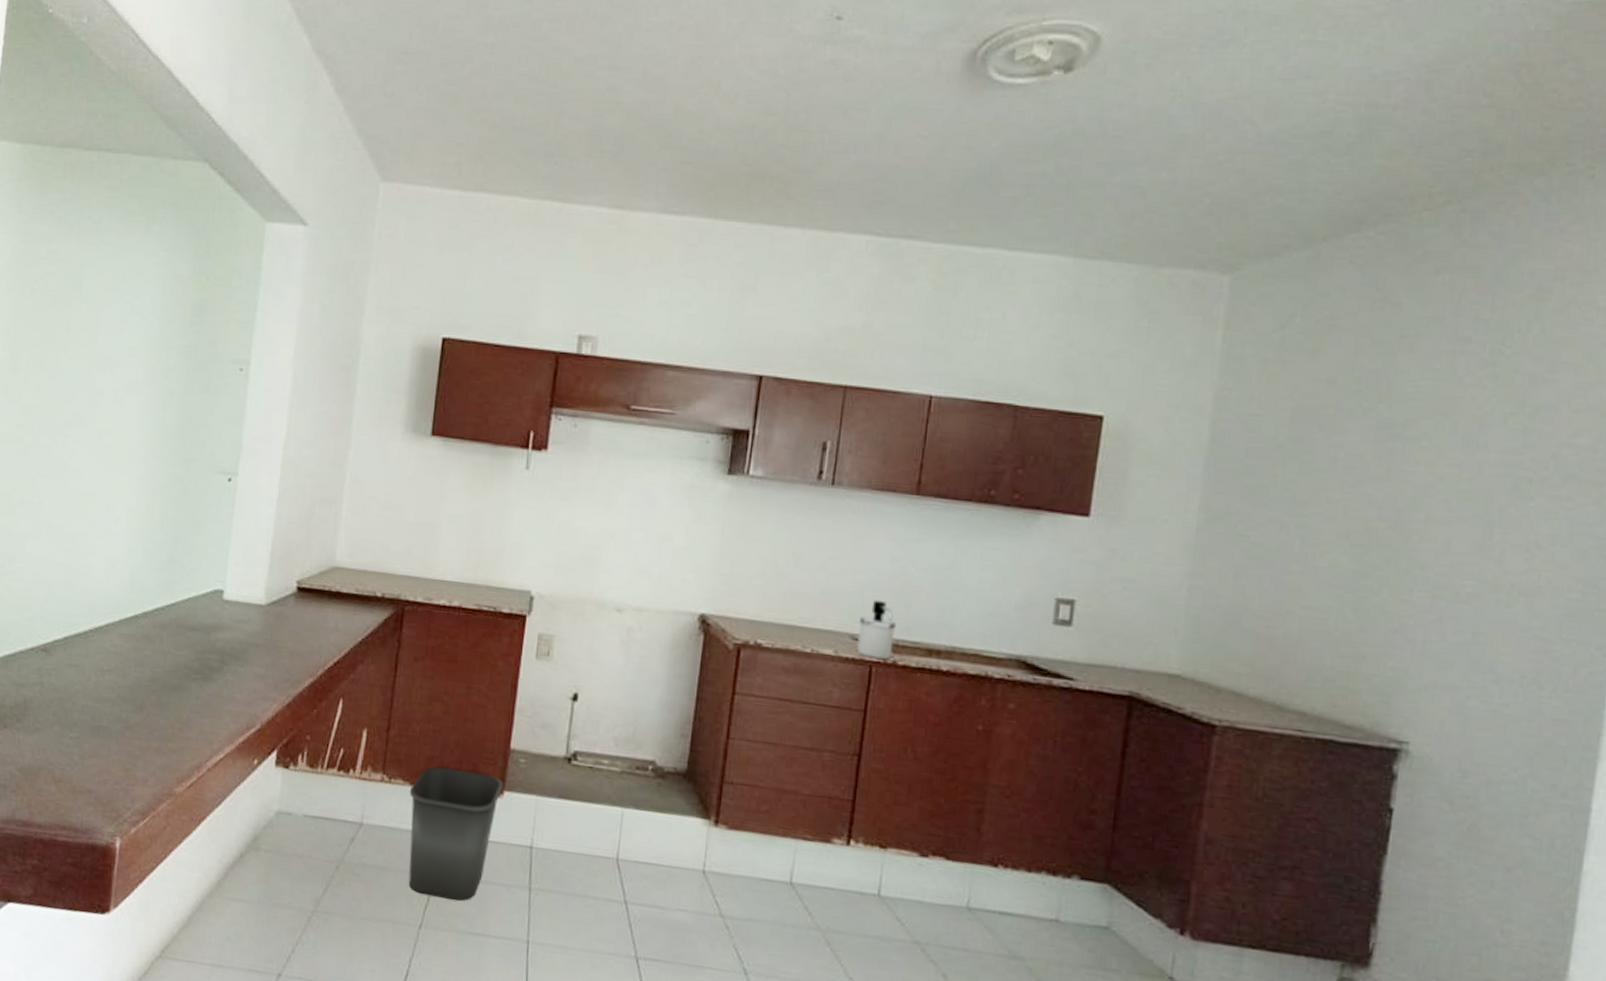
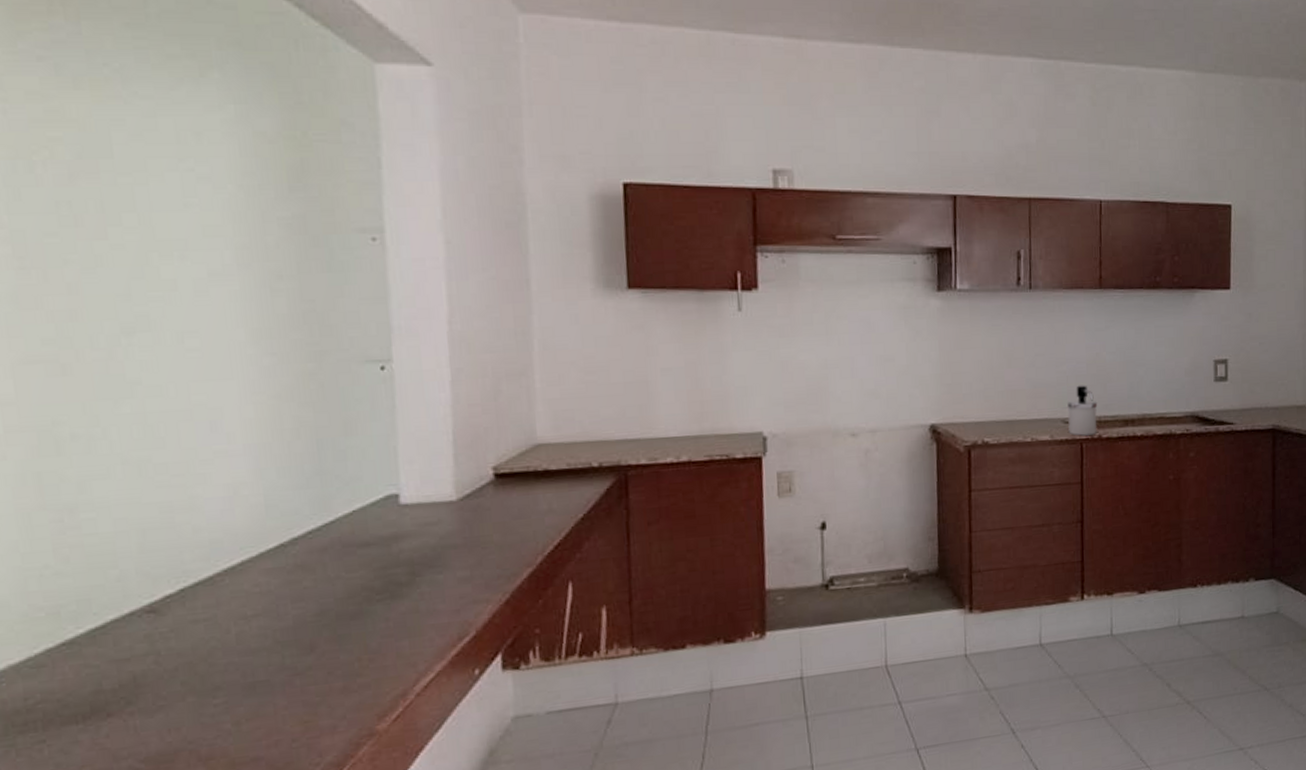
waste bin: present [408,766,503,901] -> none [664,619,764,755]

